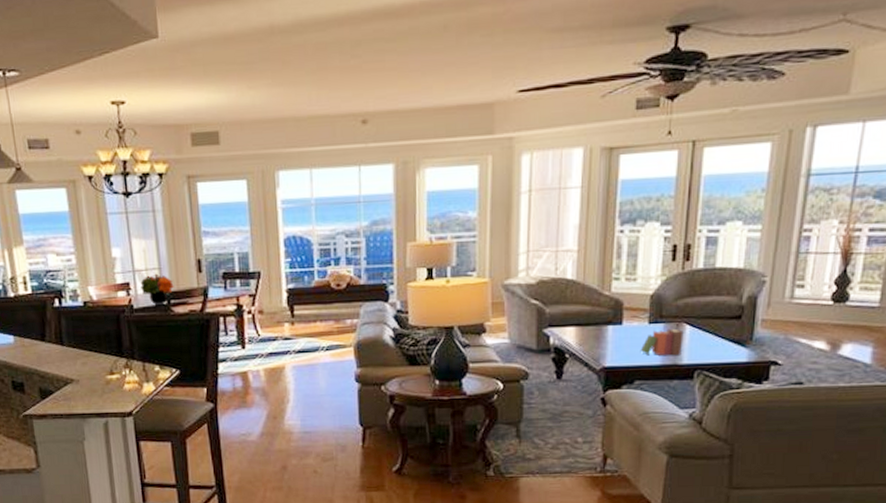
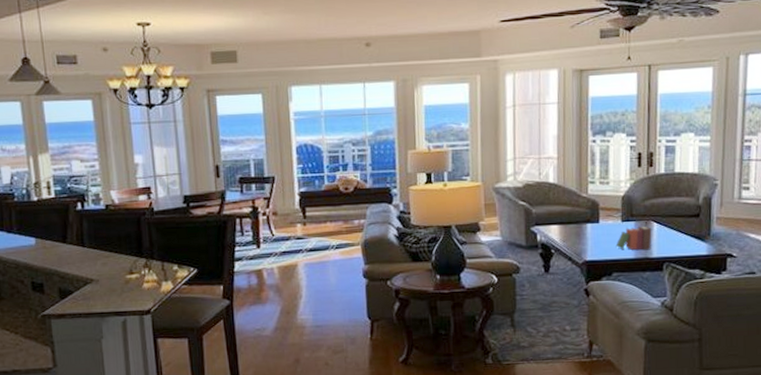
flower arrangement: present [140,273,175,305] -> none [161,178,194,207]

